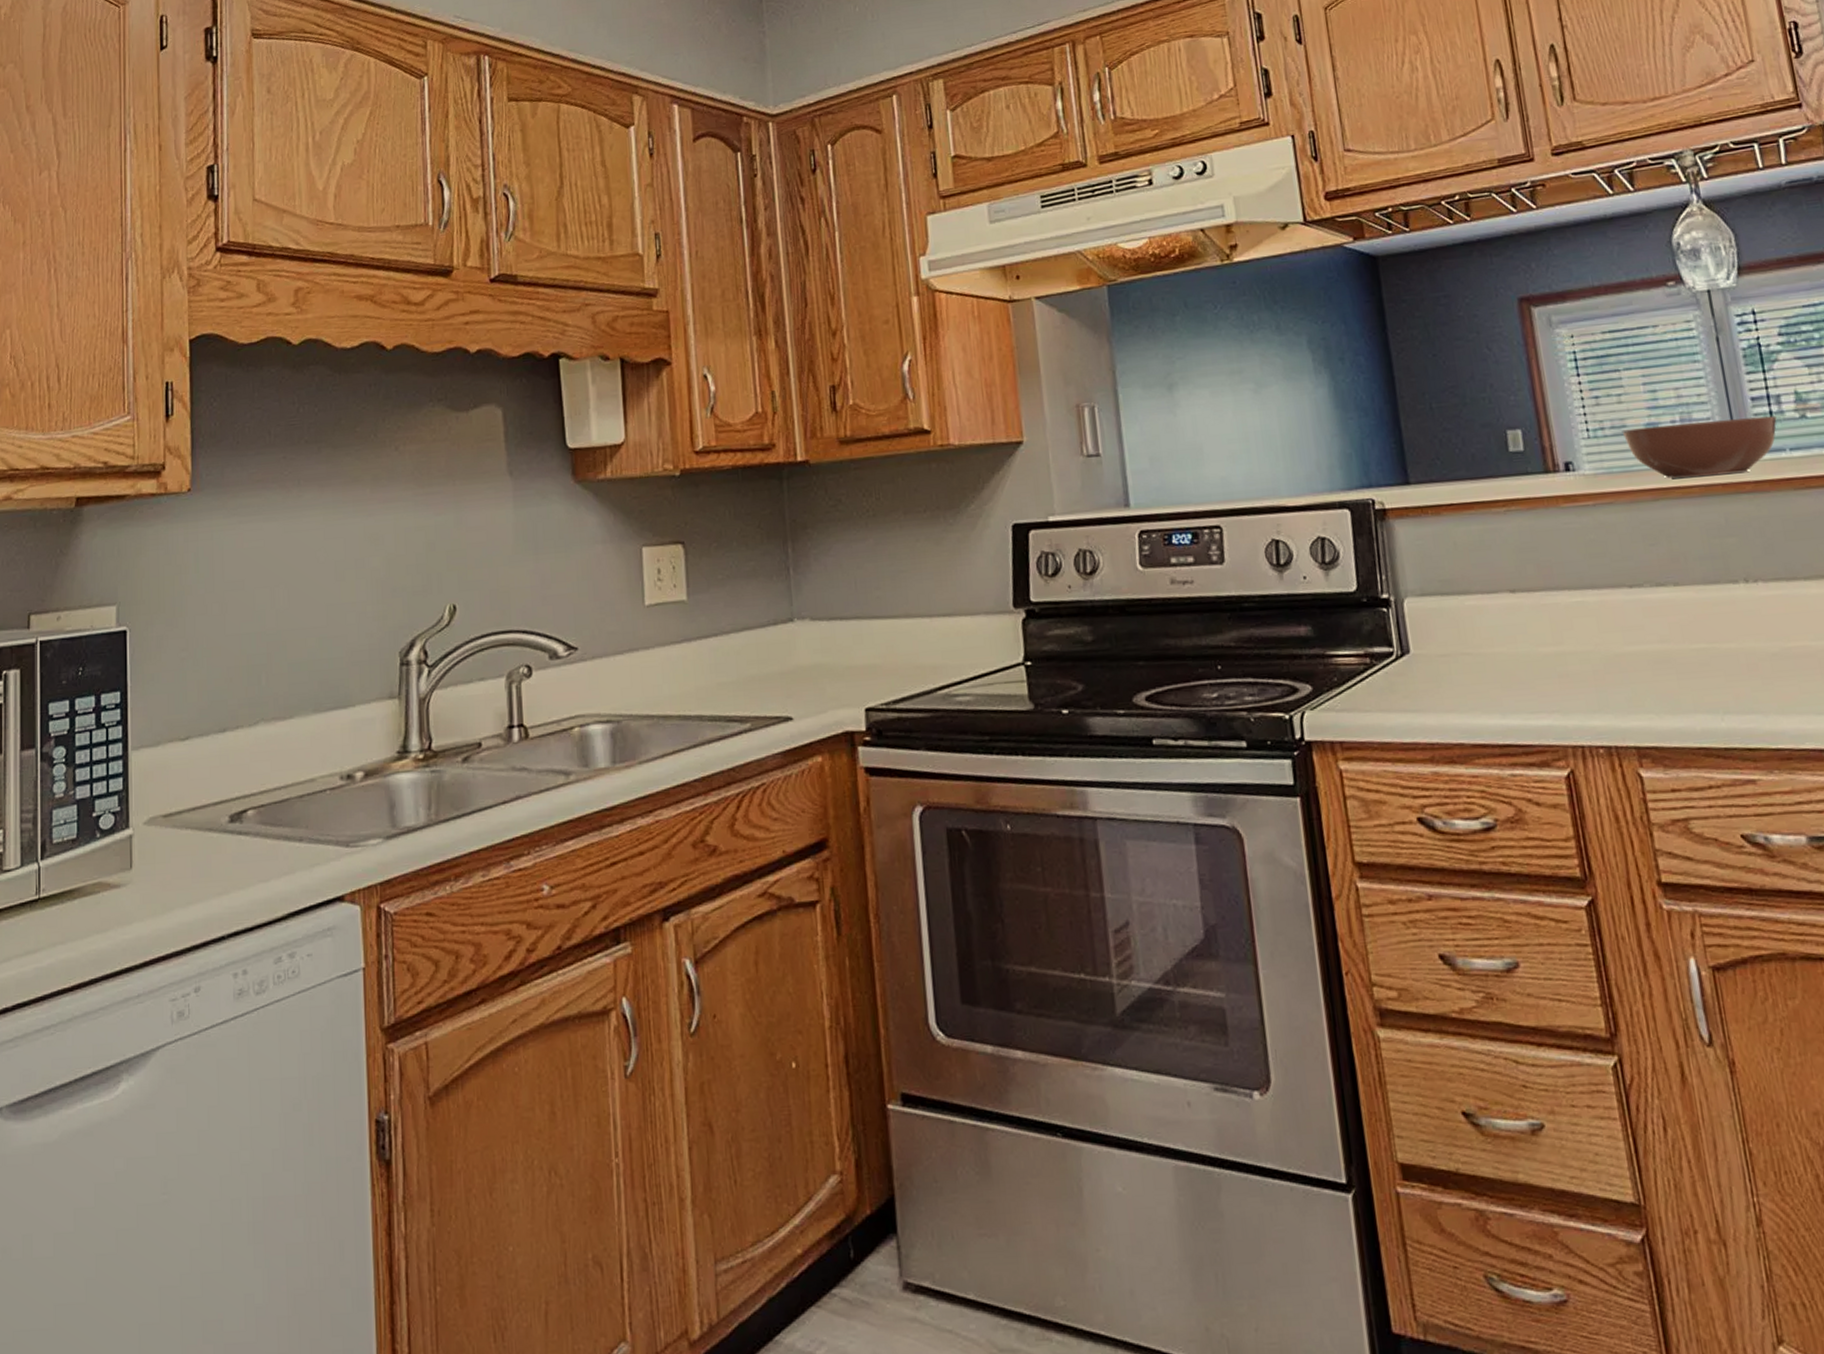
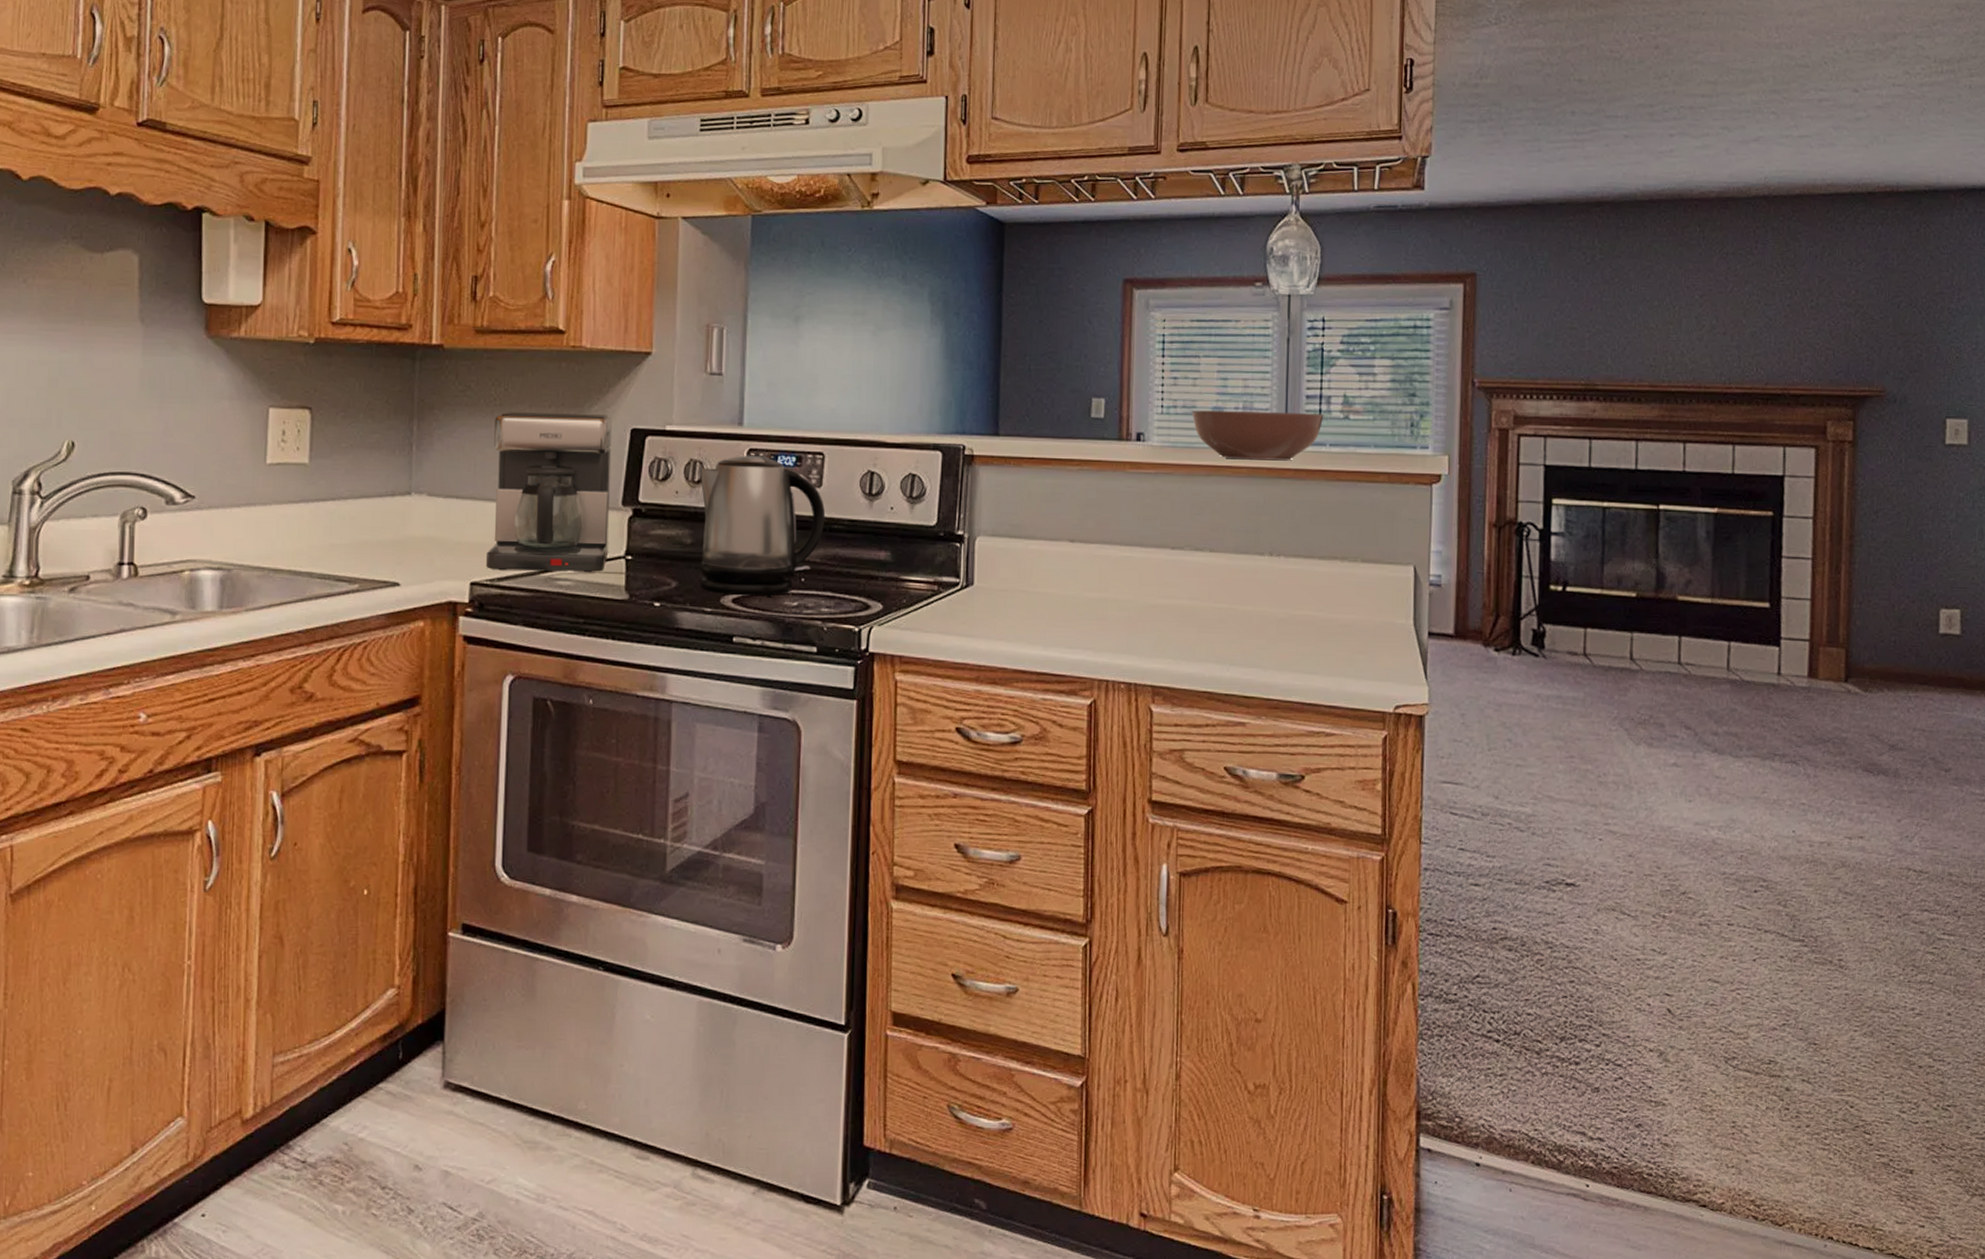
coffee maker: none [870,513,1006,693] -> present [486,412,613,573]
kettle: none [1089,537,1235,693] -> present [699,456,826,597]

